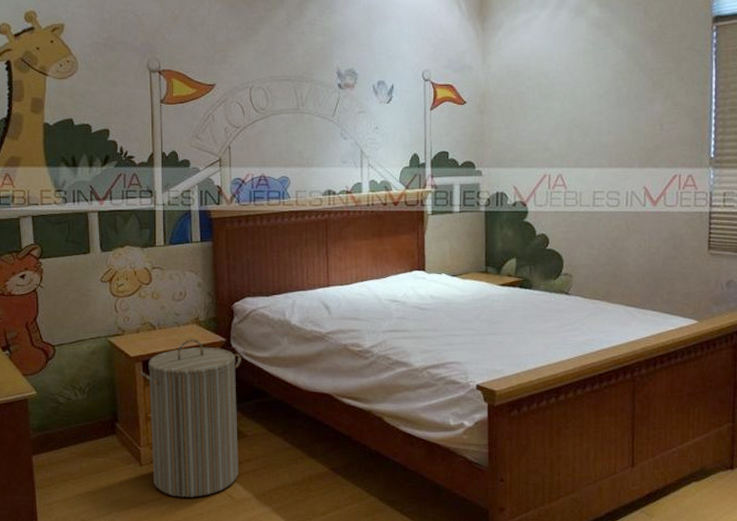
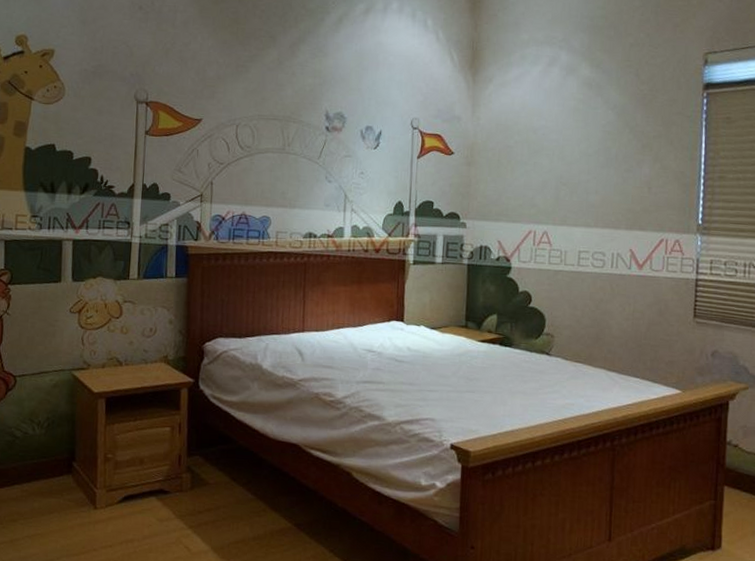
laundry hamper: present [140,339,241,497] -> none [102,377,209,547]

